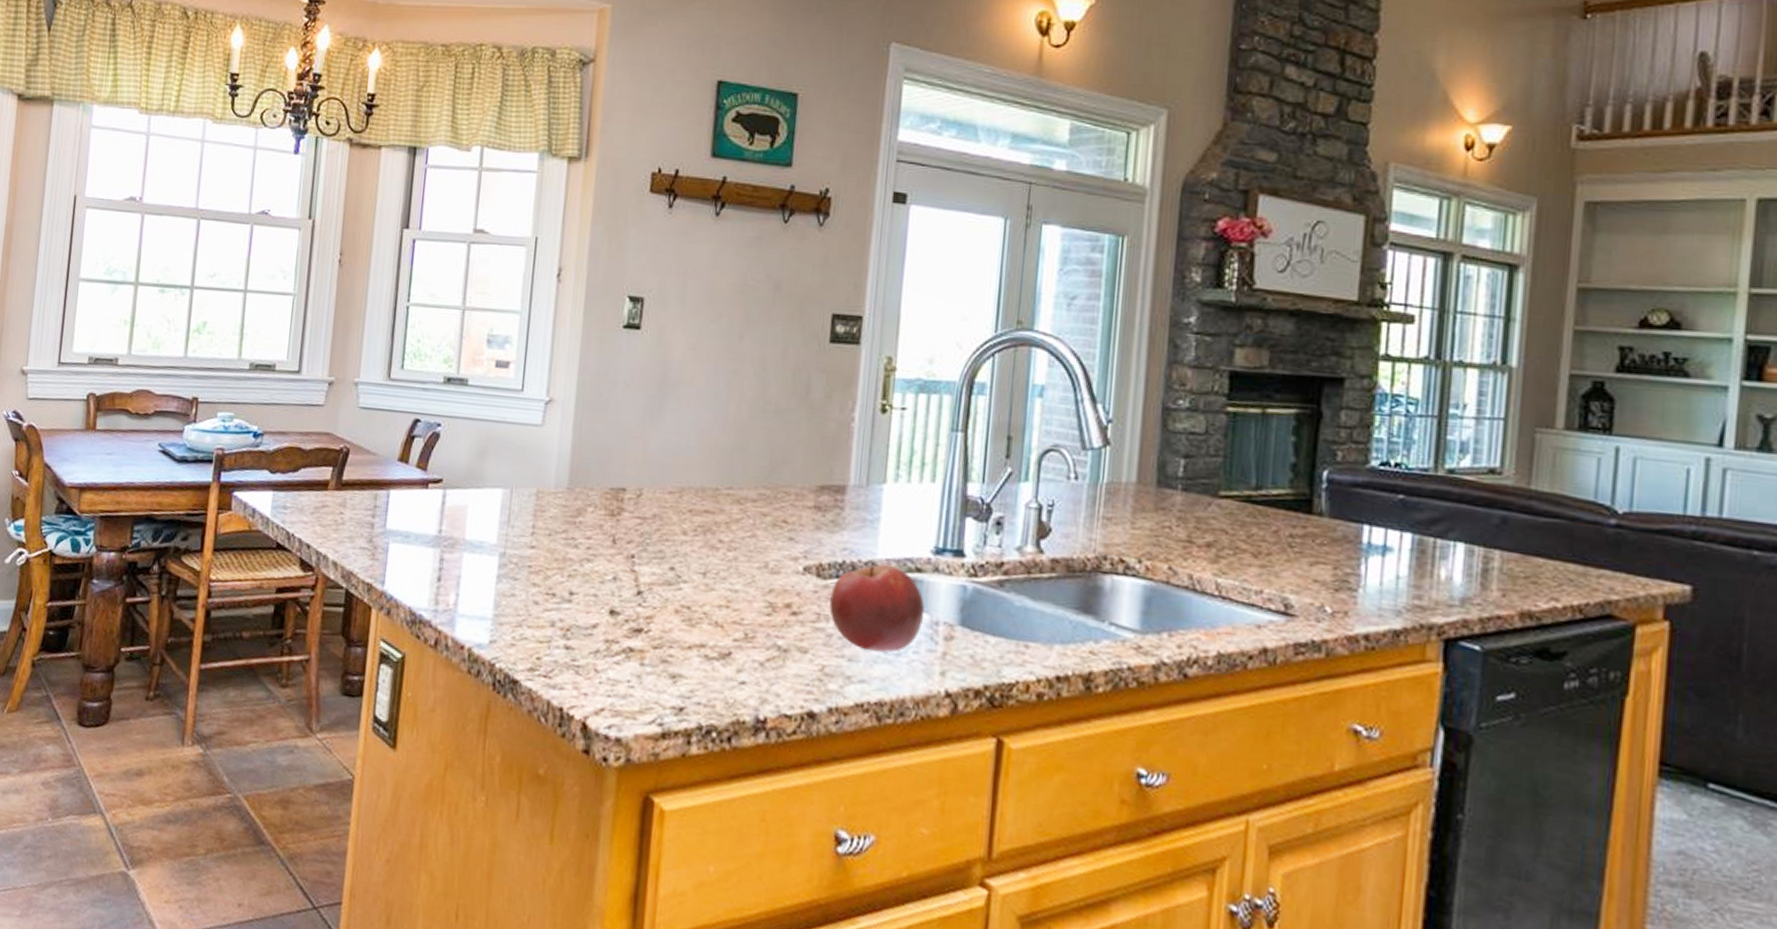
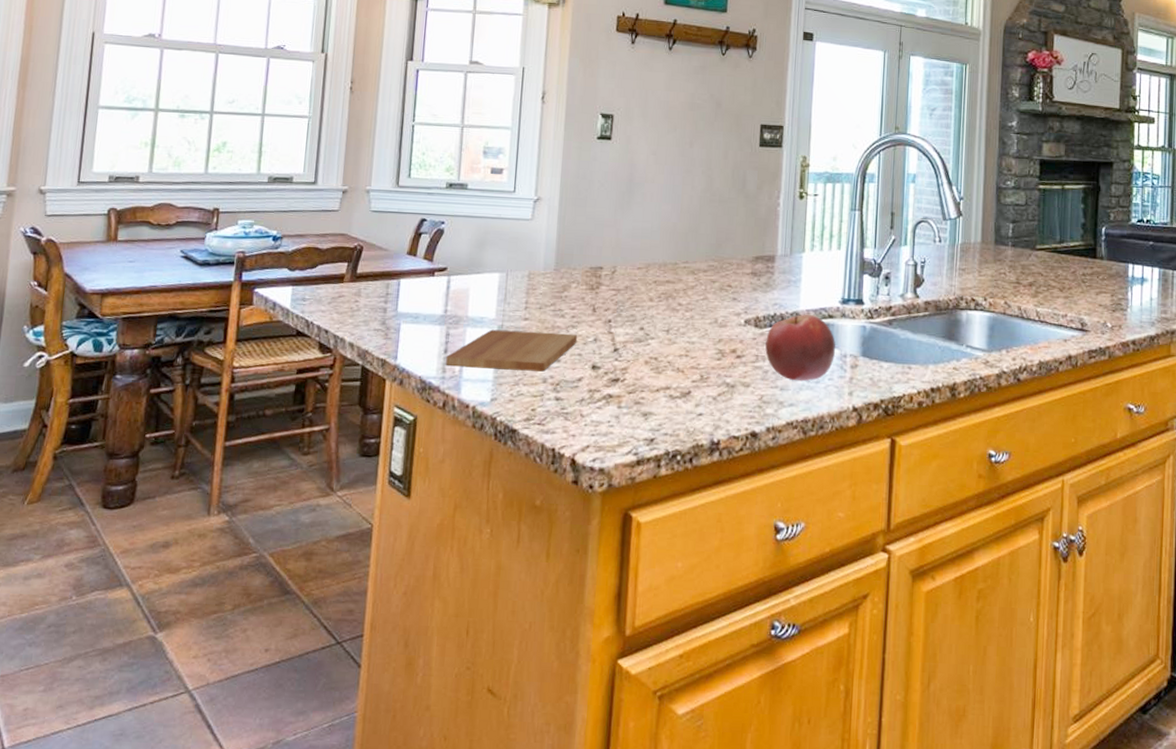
cutting board: none [439,556,594,613] -> present [446,329,578,372]

